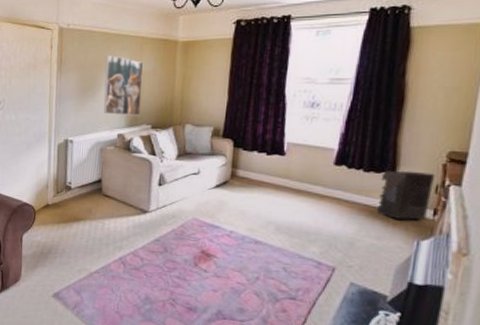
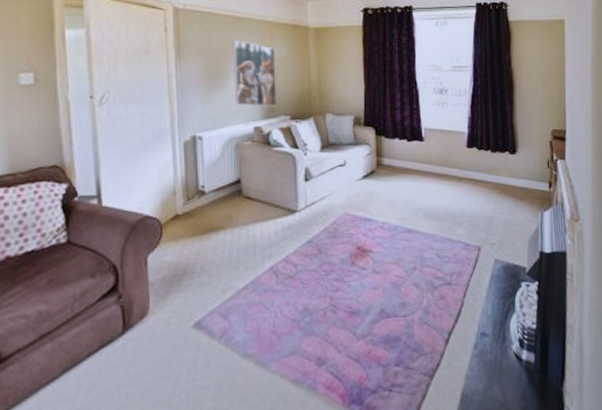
storage bin: present [376,170,434,220] -> none [505,149,545,194]

